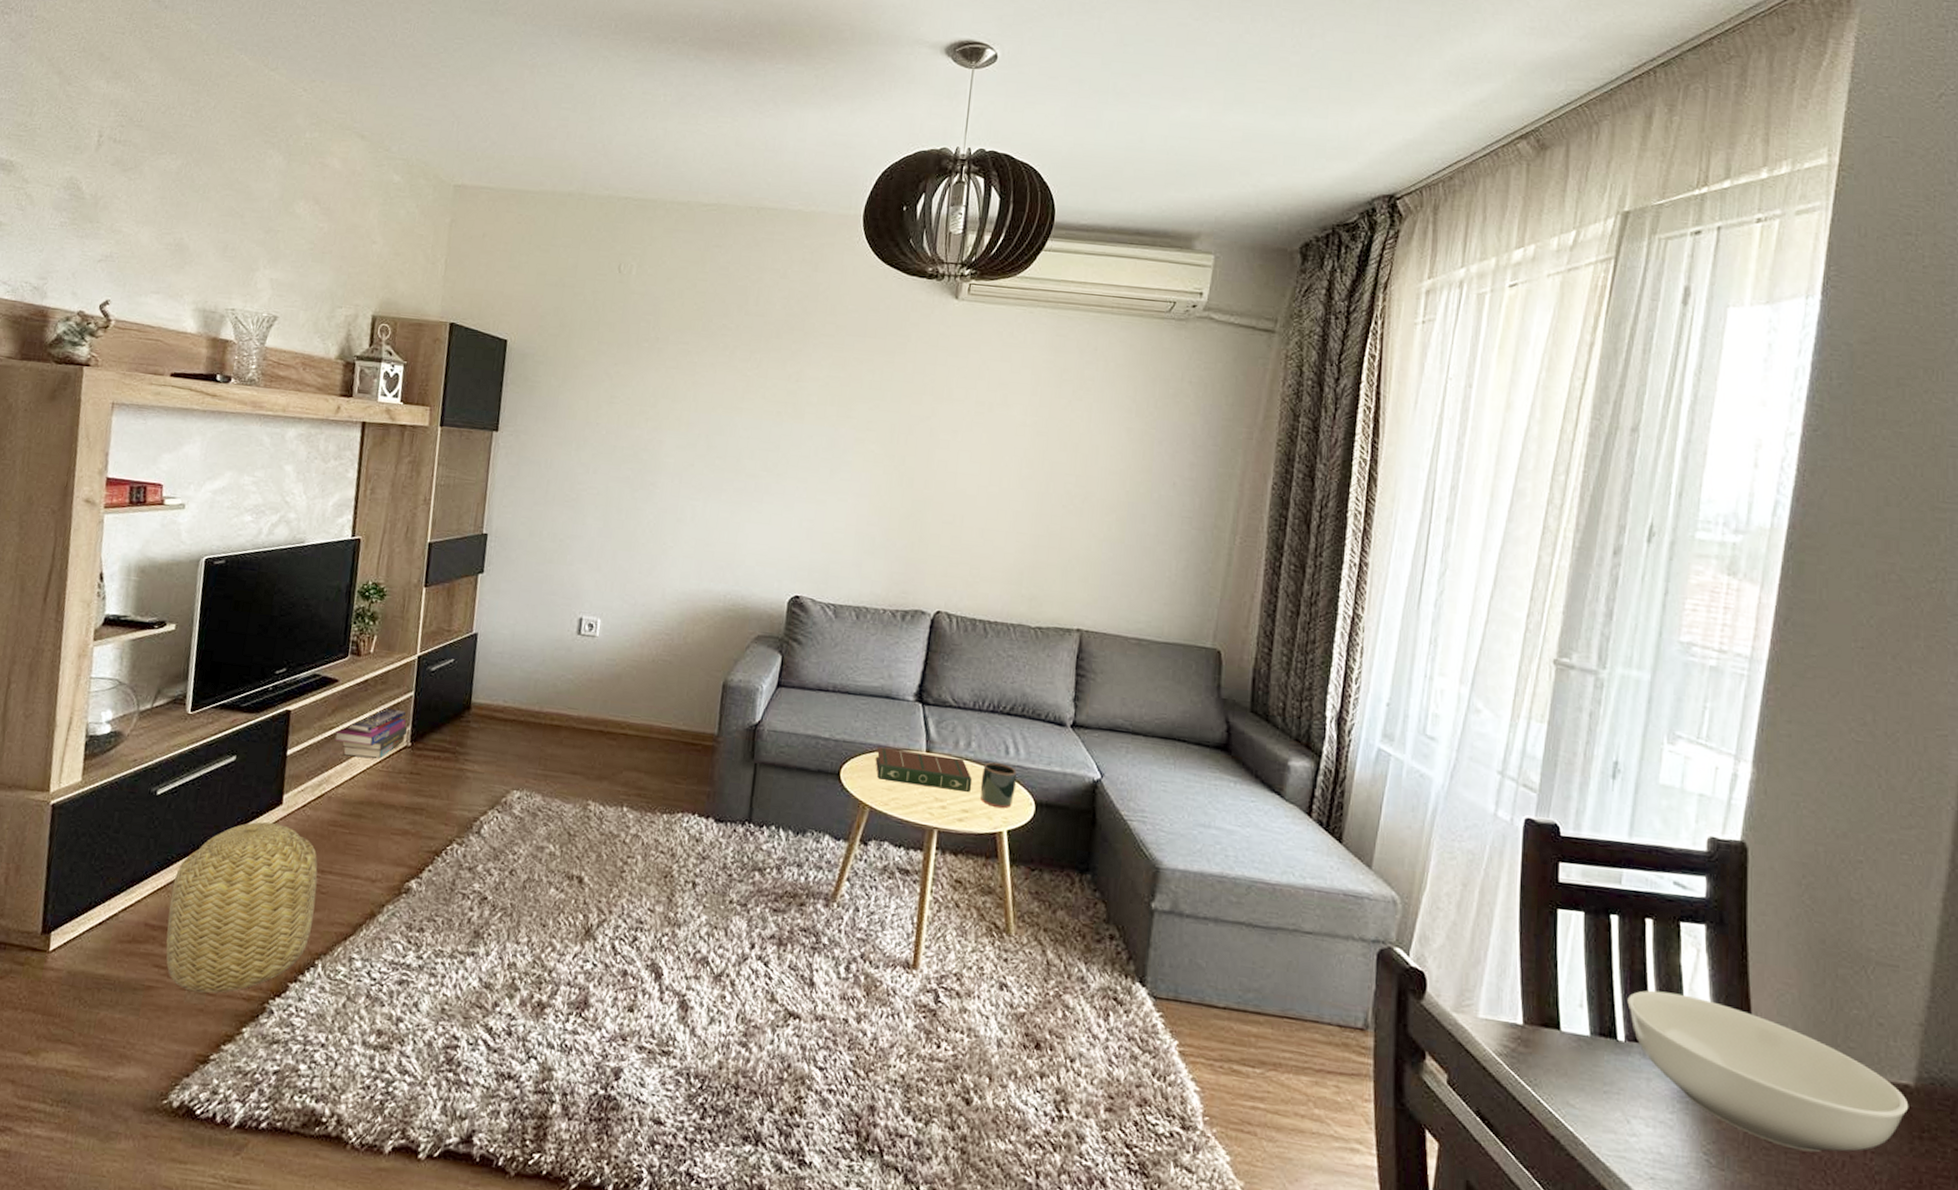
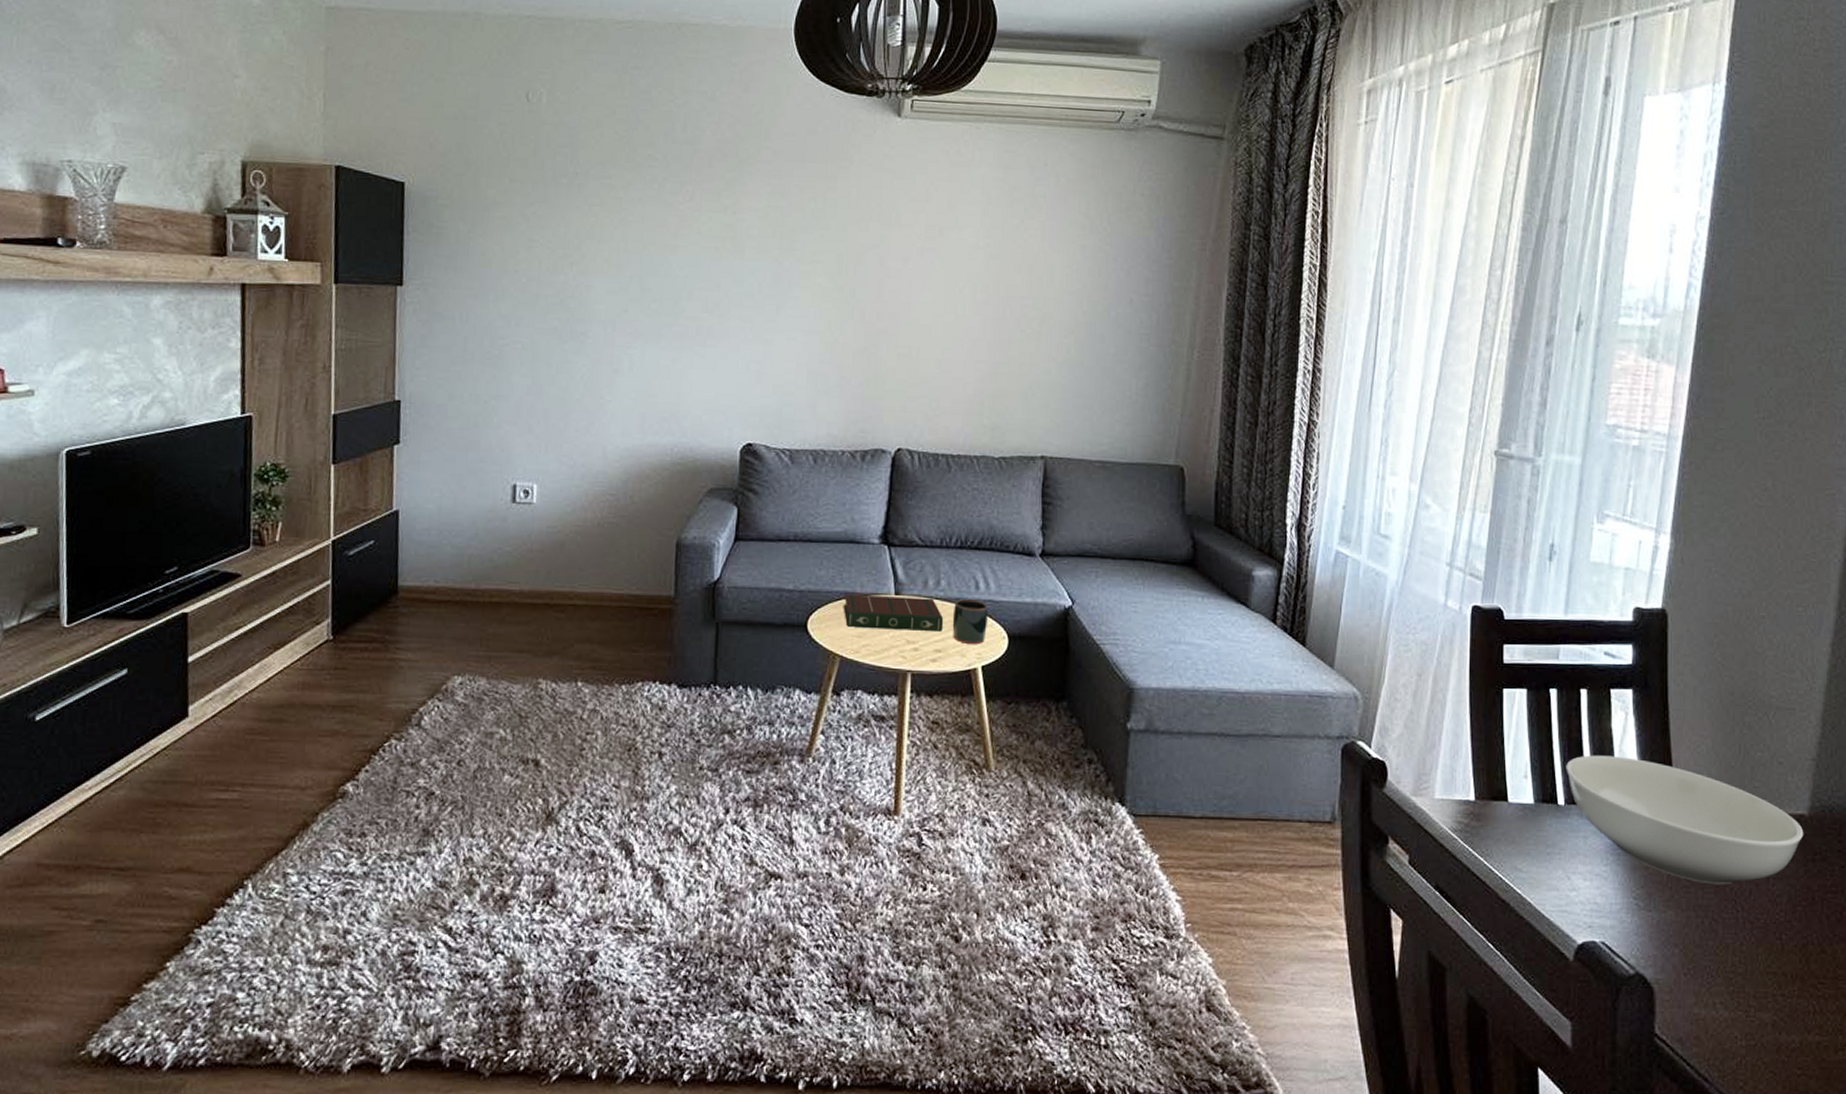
basket: present [166,821,318,994] -> none [64,738,238,931]
books: present [335,707,408,759] -> none [243,600,328,657]

